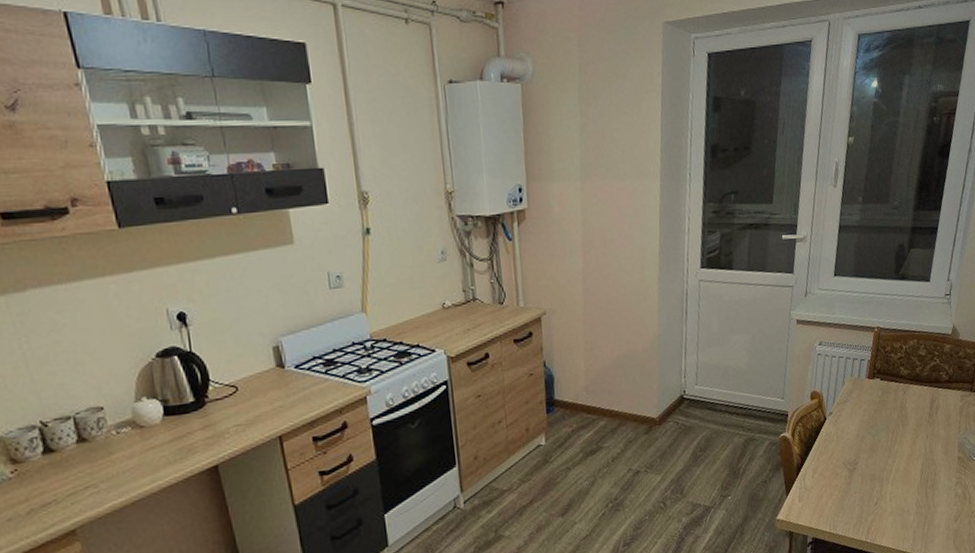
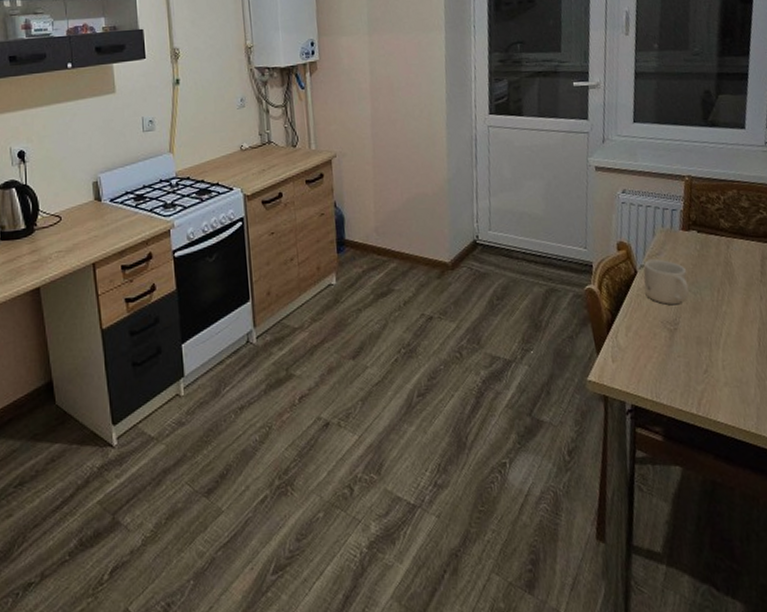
mug: none [831,406,869,448] -> present [643,259,690,306]

